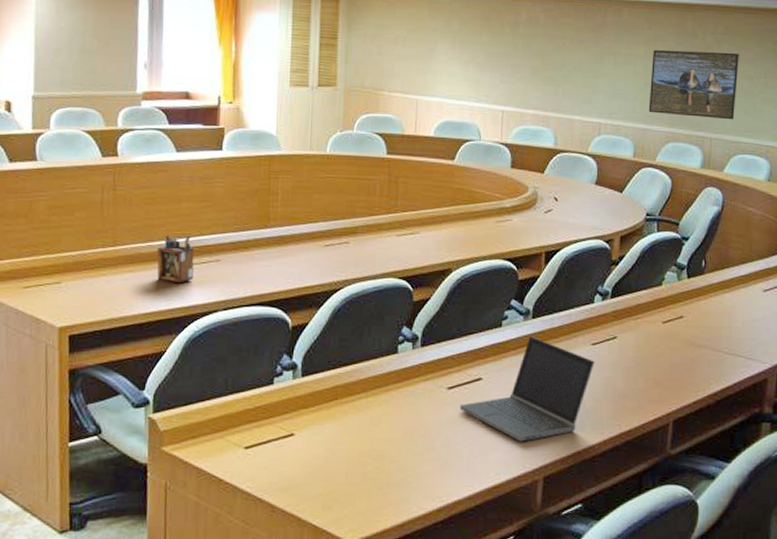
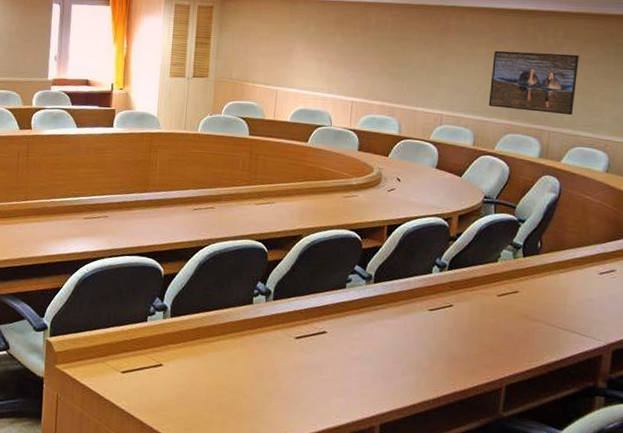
desk organizer: present [157,234,194,284] -> none [58,193,88,234]
laptop computer: present [459,336,595,442] -> none [305,299,431,391]

